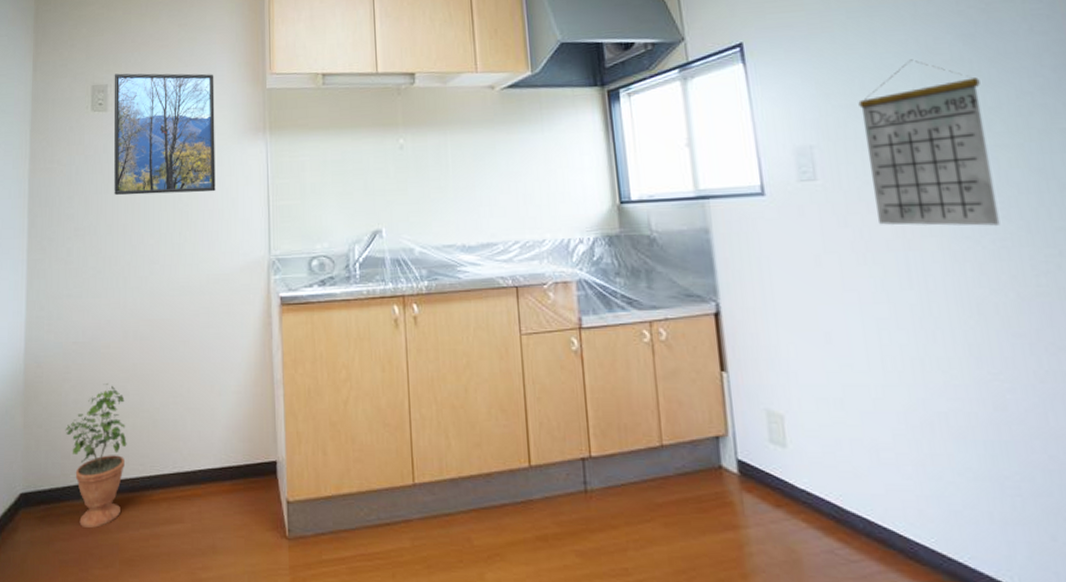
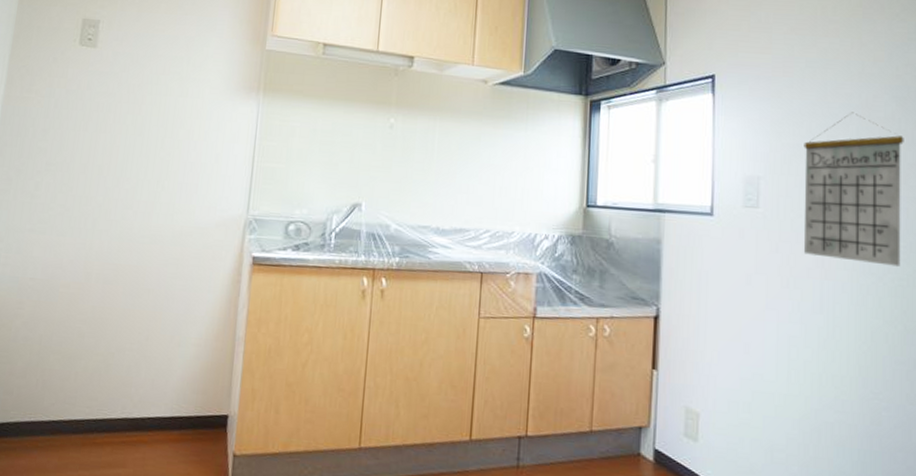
potted plant: present [65,384,127,528] -> none [11,323,79,466]
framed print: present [114,73,216,196] -> none [93,10,214,145]

